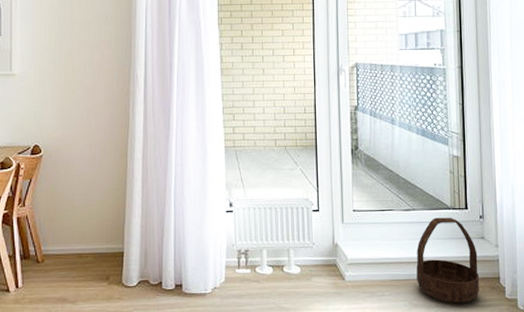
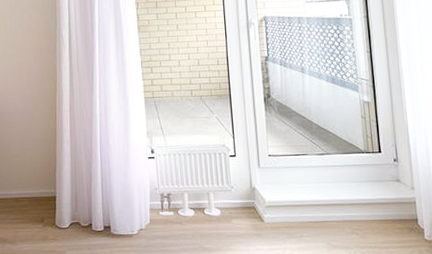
basket: present [416,217,480,304] -> none [332,160,398,245]

